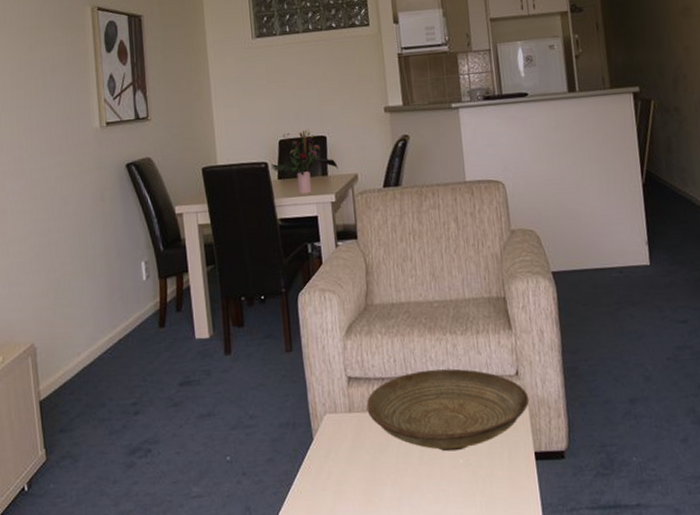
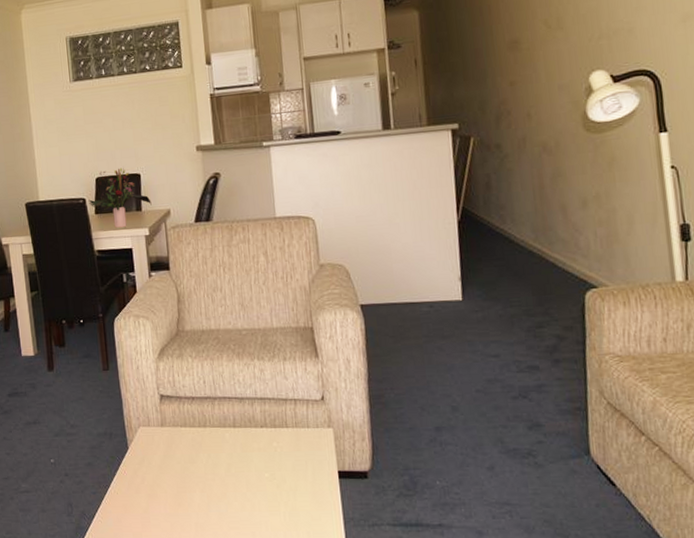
decorative bowl: present [366,368,530,452] -> none [177,391,334,466]

